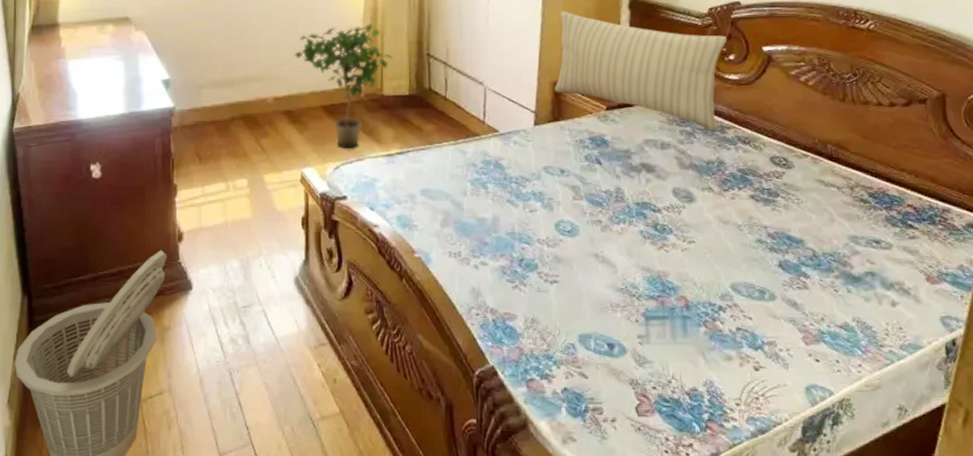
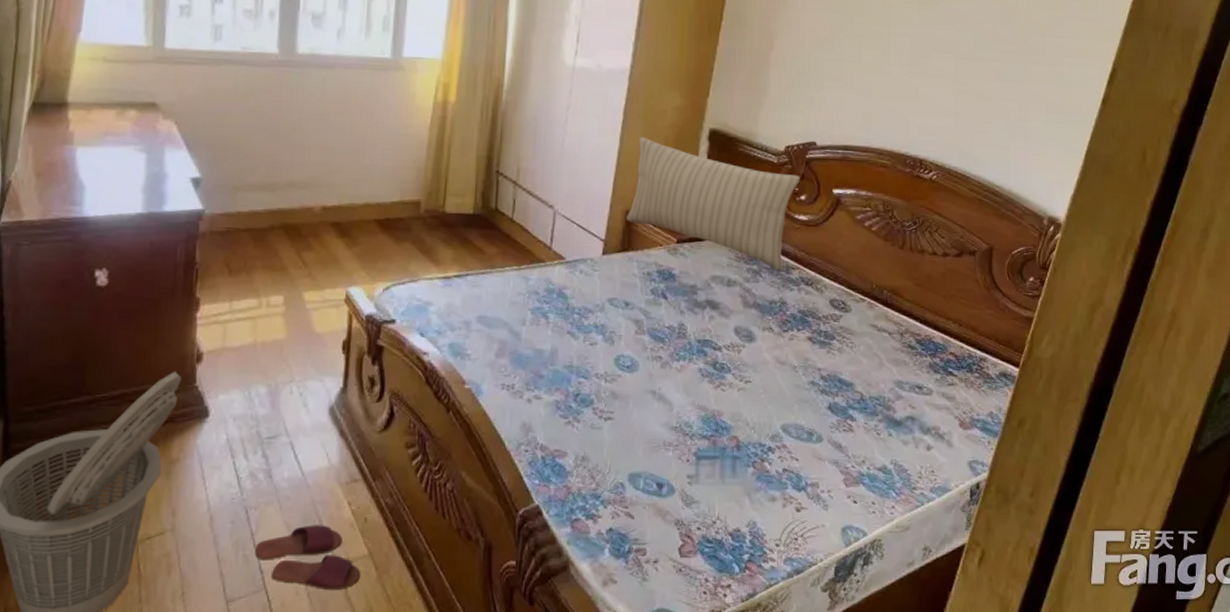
slippers: none [240,385,334,445] -> present [255,525,360,589]
potted plant: present [294,23,393,150] -> none [349,132,459,269]

